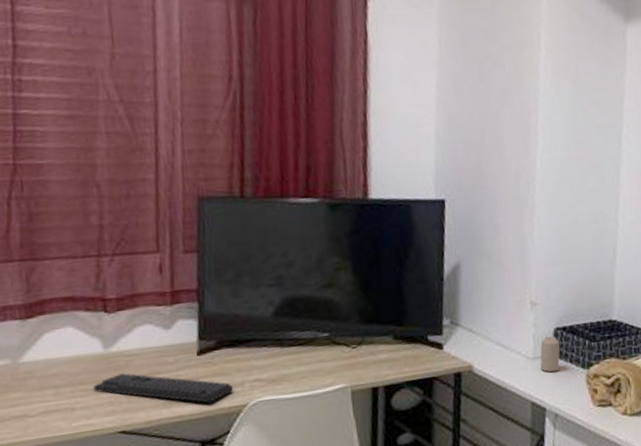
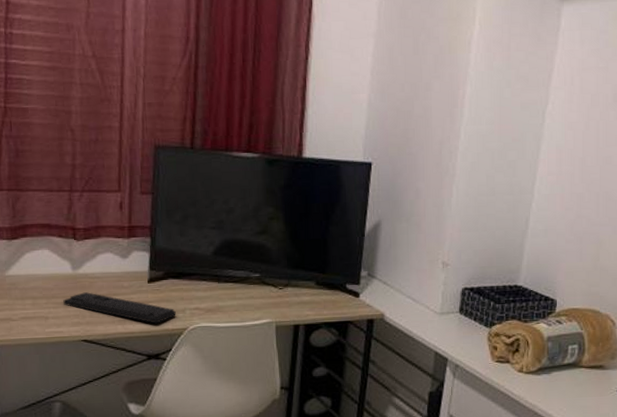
candle: present [540,336,560,373] -> none [446,294,466,328]

